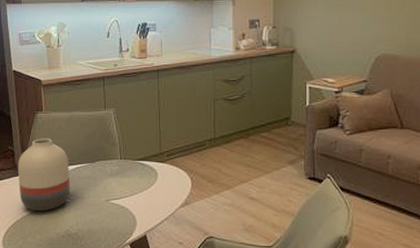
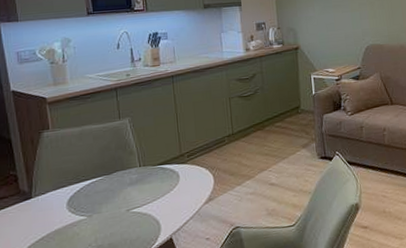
vase: present [17,138,70,212] -> none [22,156,86,236]

